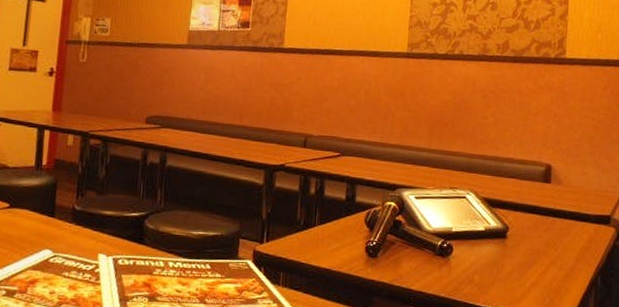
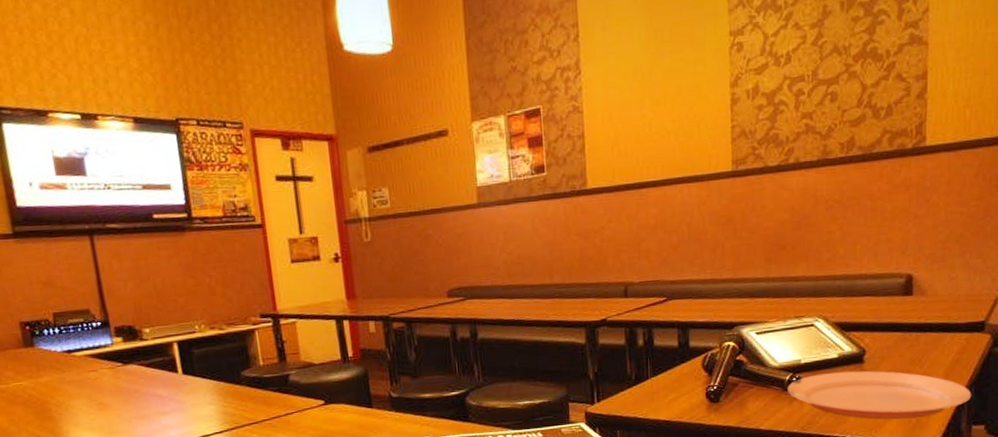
plate: none [438,243,598,298] -> present [788,371,972,420]

